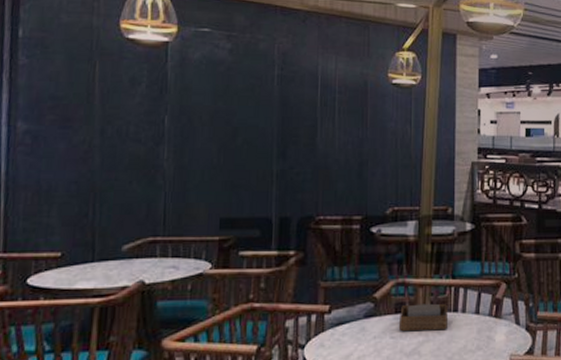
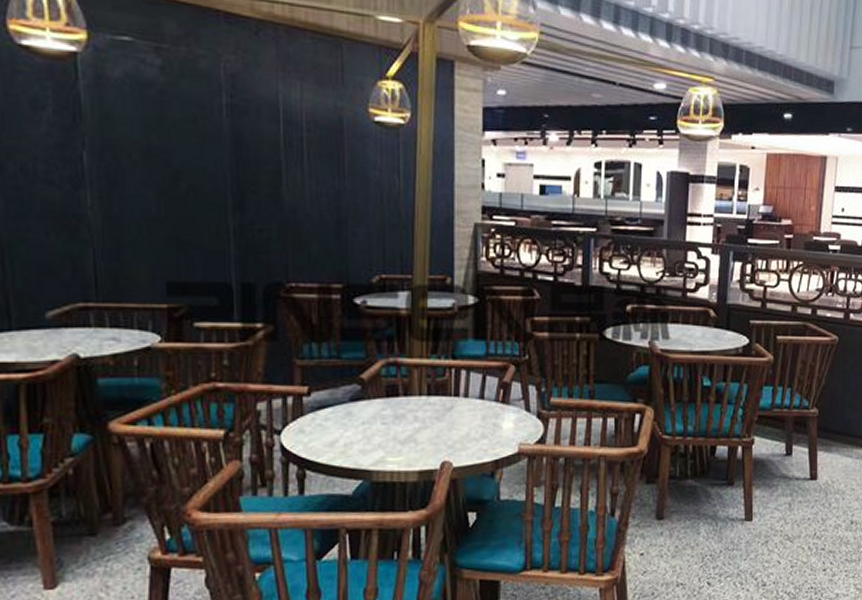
napkin holder: present [398,303,447,332] -> none [390,386,447,418]

